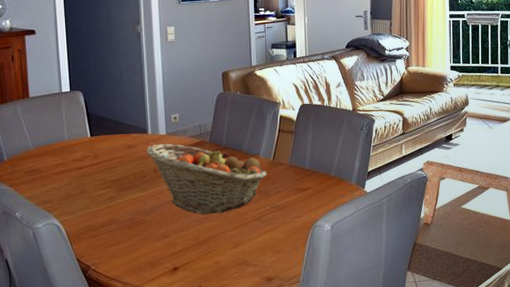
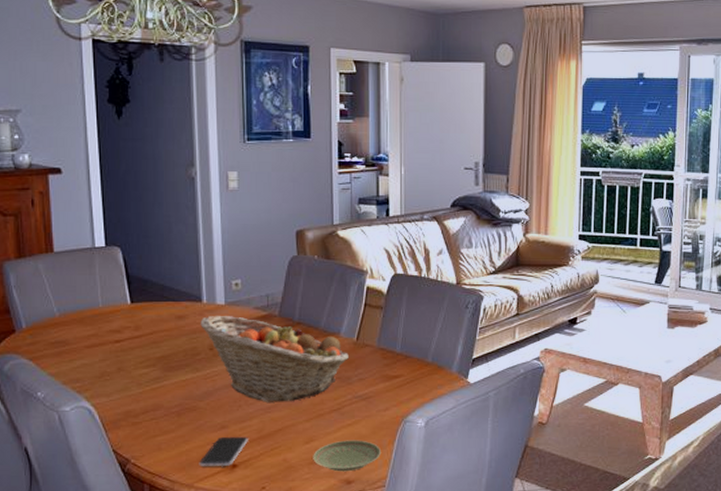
smartphone: none [147,243,187,270] -> present [199,436,248,467]
plate: none [240,243,296,271] -> present [313,440,382,472]

